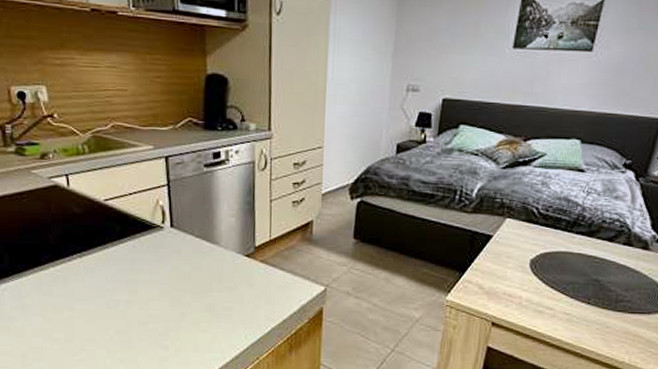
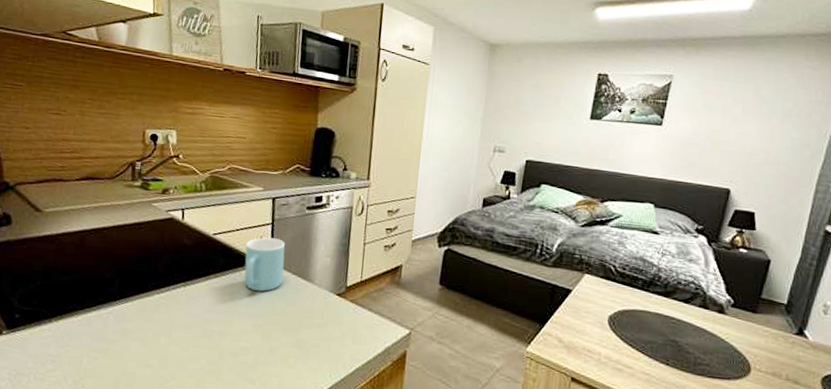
mug: none [142,200,187,257] -> present [244,237,286,292]

